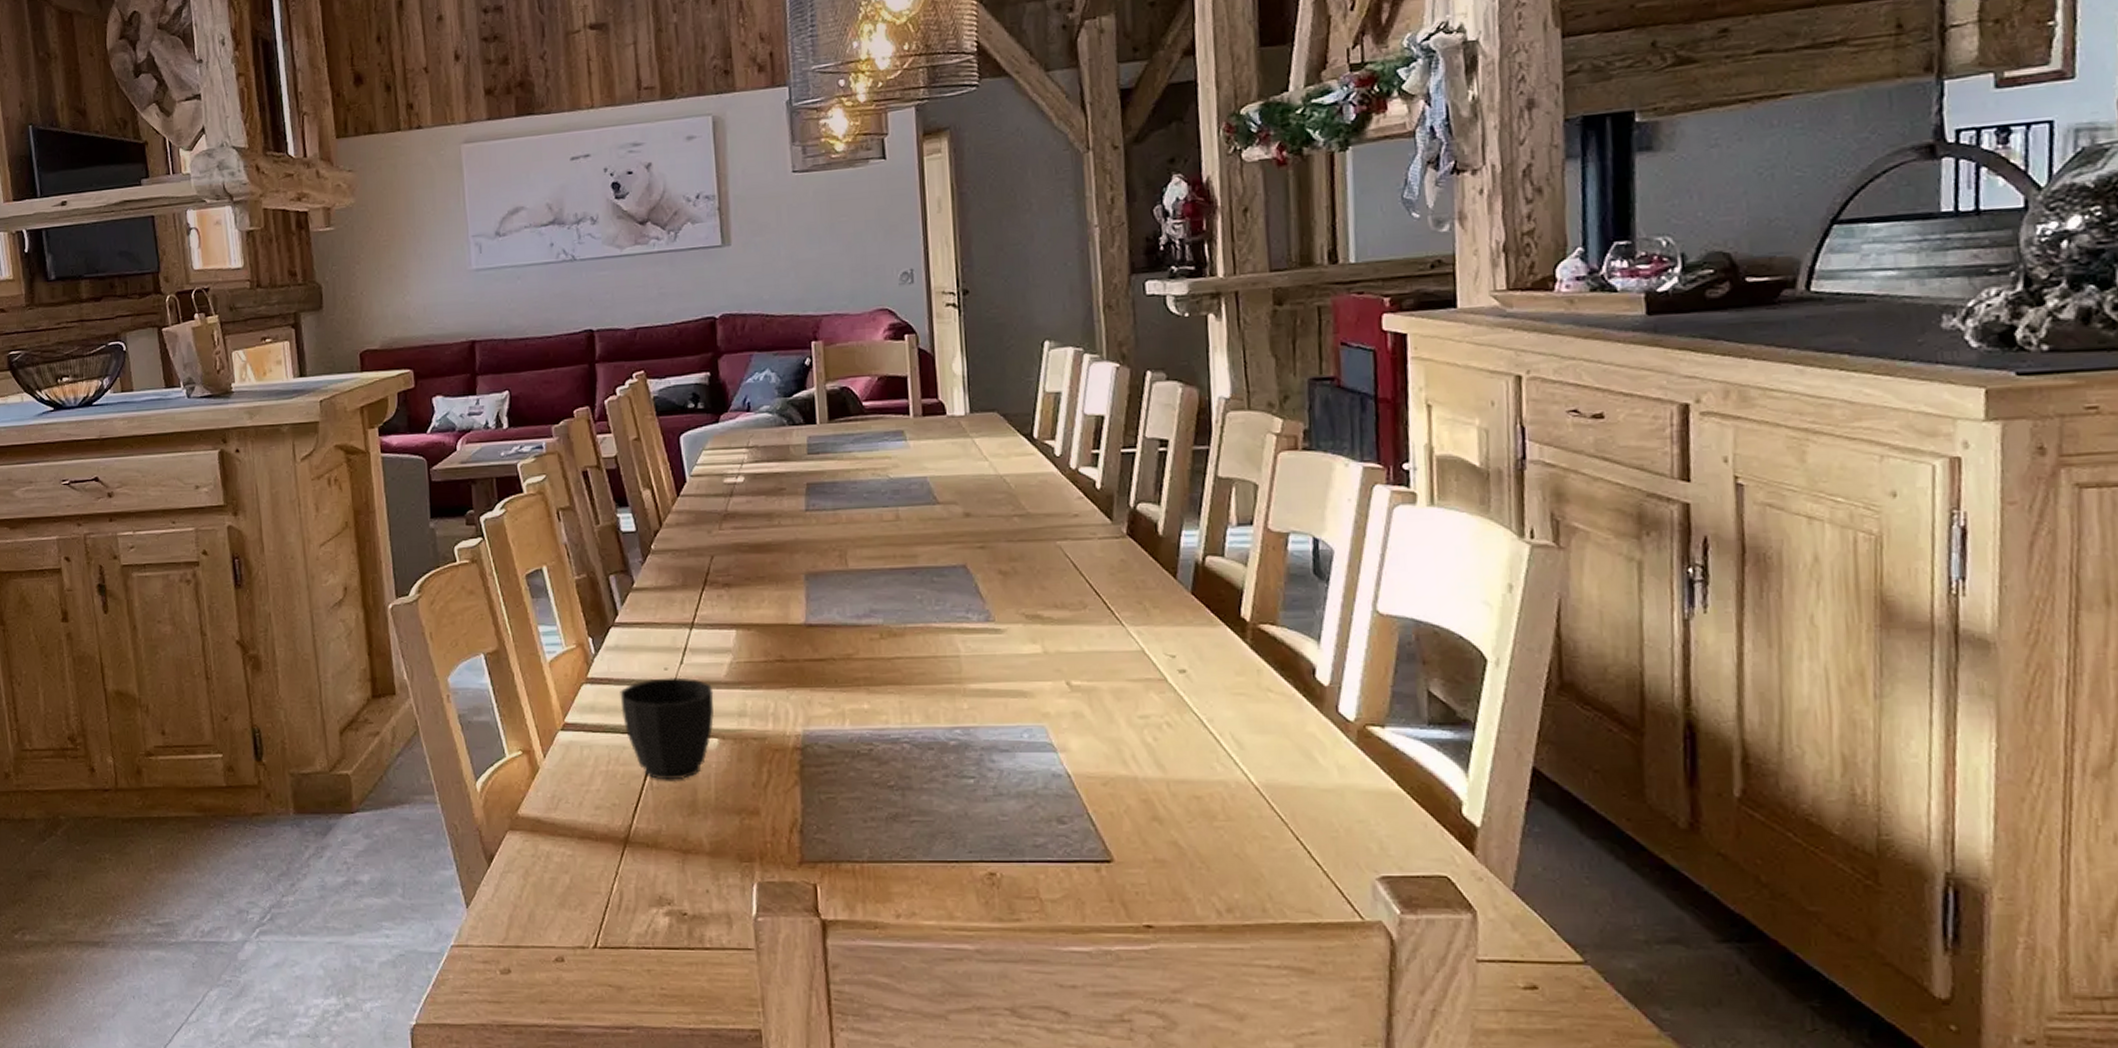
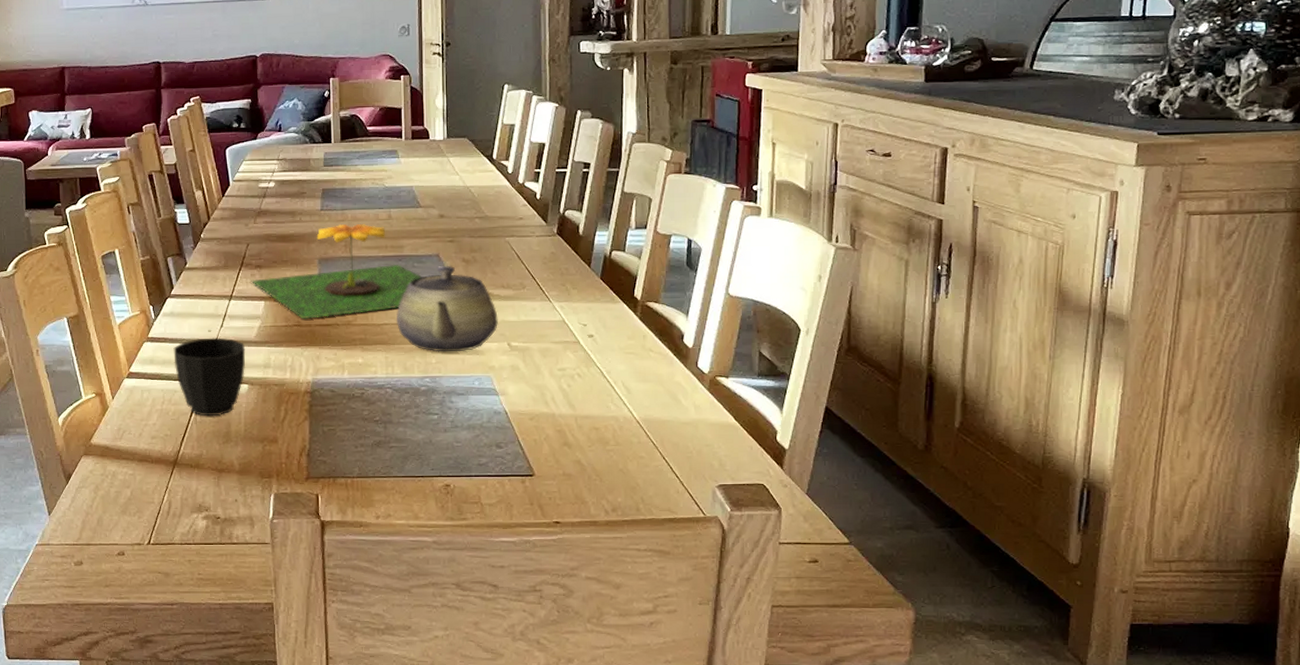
flower: none [717,527,944,653] -> present [251,224,422,320]
teapot: none [911,579,1052,695] -> present [396,265,498,352]

